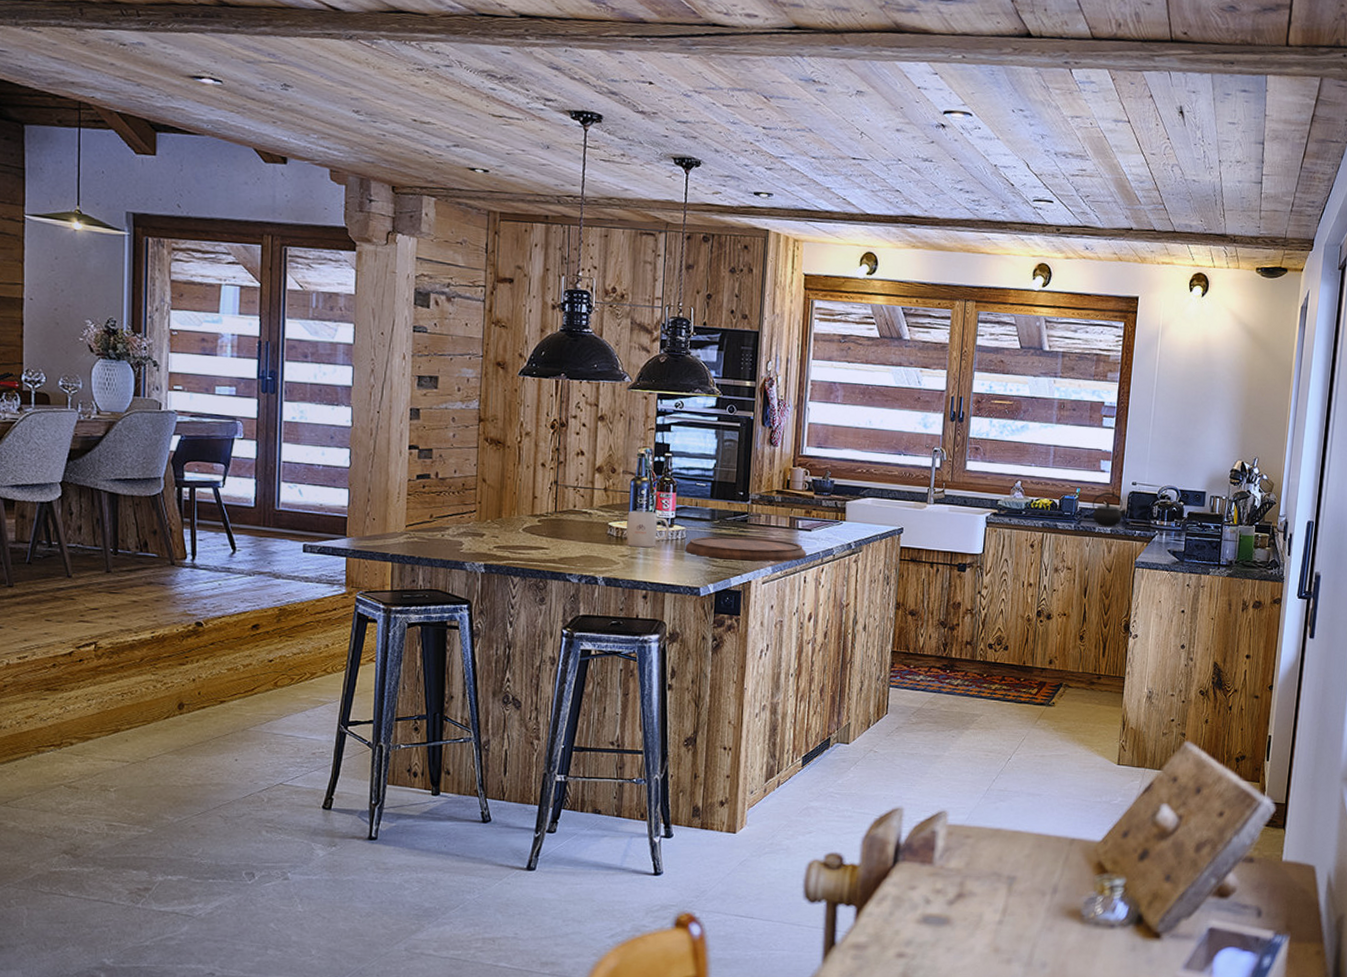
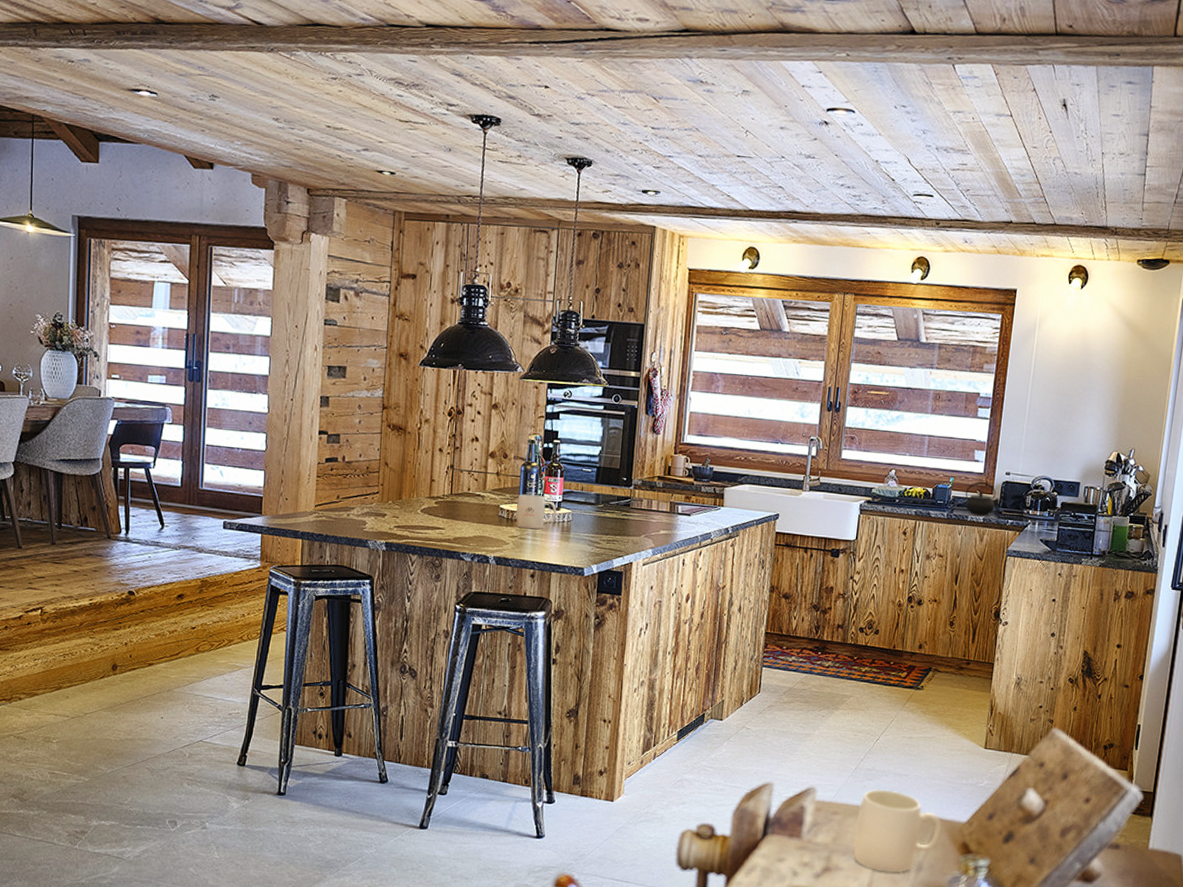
cutting board: present [685,536,806,562] -> none [570,519,685,545]
mug: none [987,810,1077,896] -> present [853,789,943,873]

